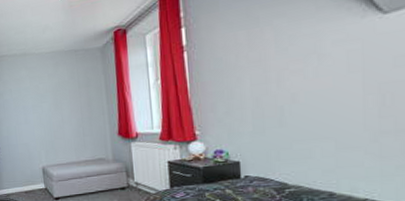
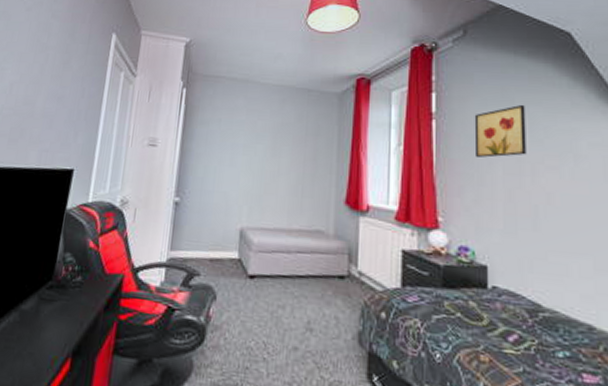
wall art: none [221,19,272,76] -> present [474,104,527,158]

